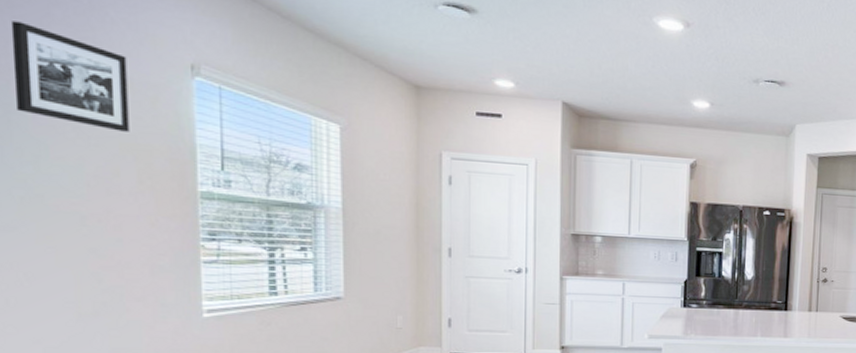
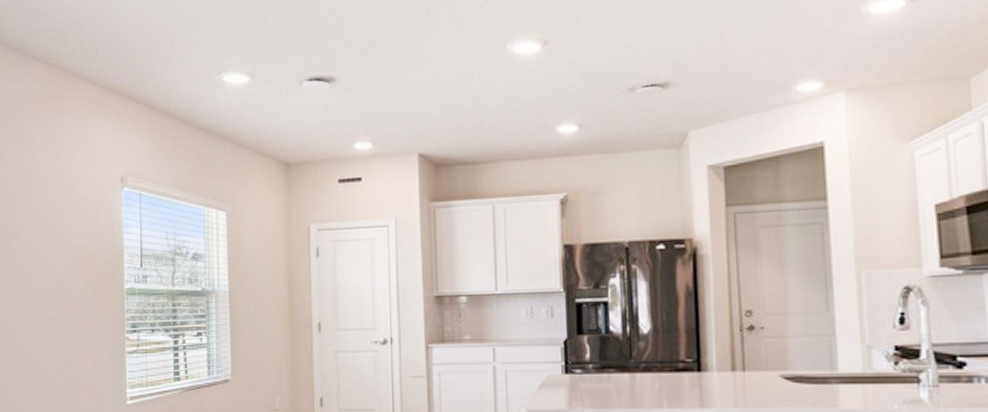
picture frame: present [10,21,130,132] -> none [14,165,81,244]

